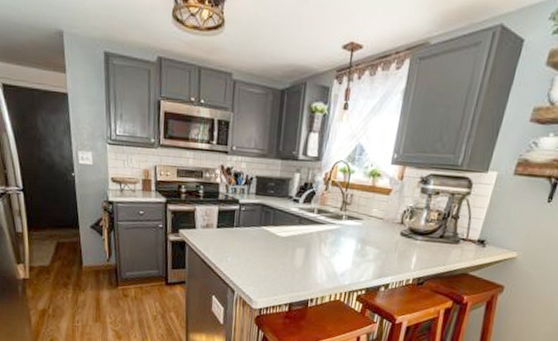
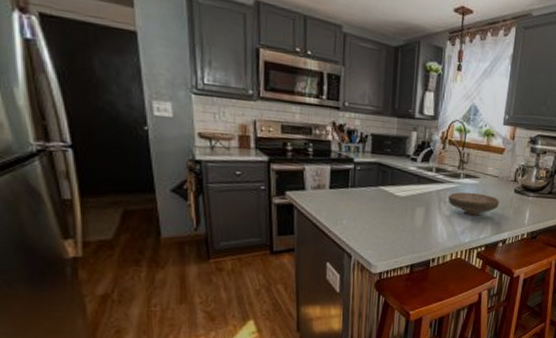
bowl: none [328,233,384,260] -> present [447,192,500,217]

